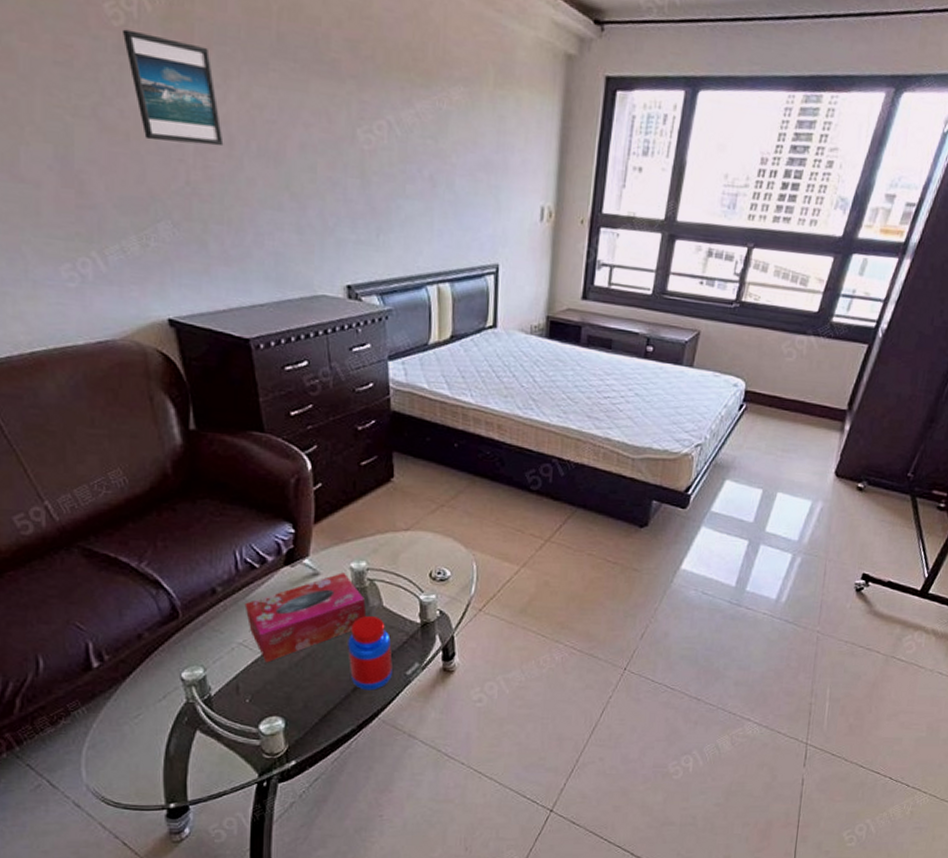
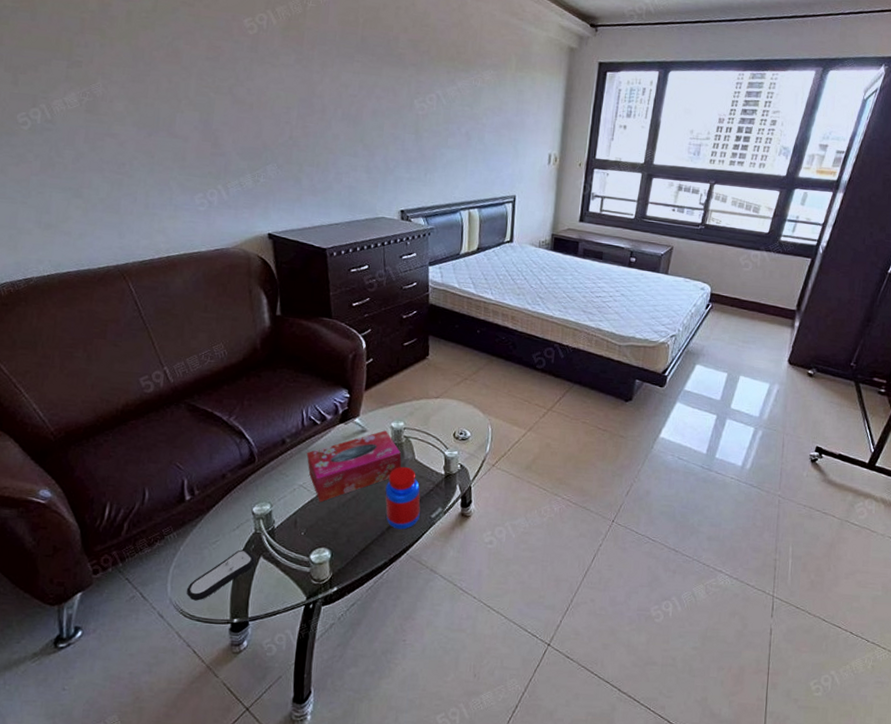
remote control: none [107,723,192,786] -> present [187,549,256,601]
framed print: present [121,29,224,146] -> none [254,36,319,113]

